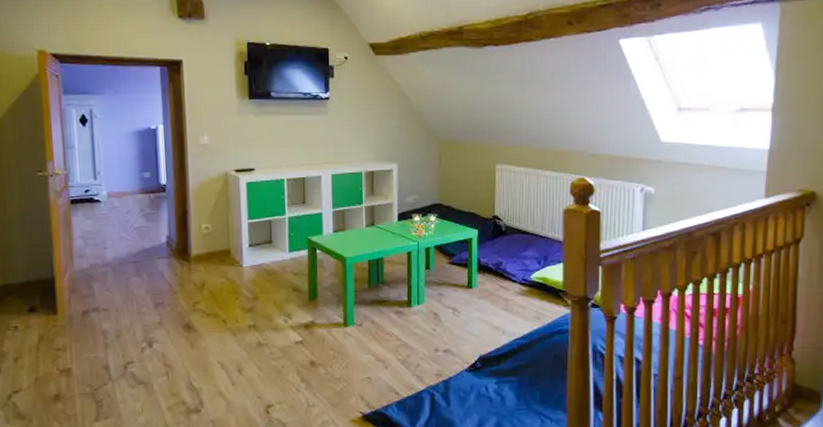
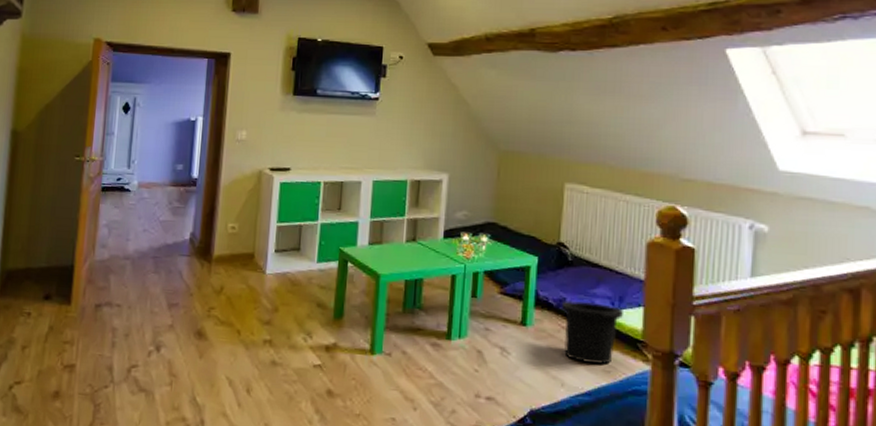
trash can: none [499,262,547,314] -> present [561,301,623,364]

